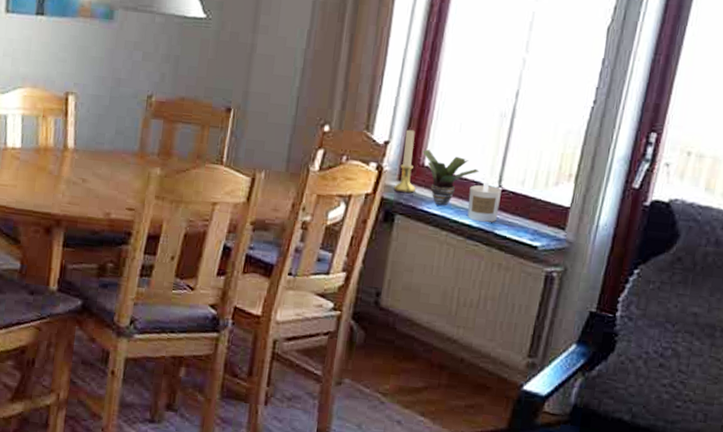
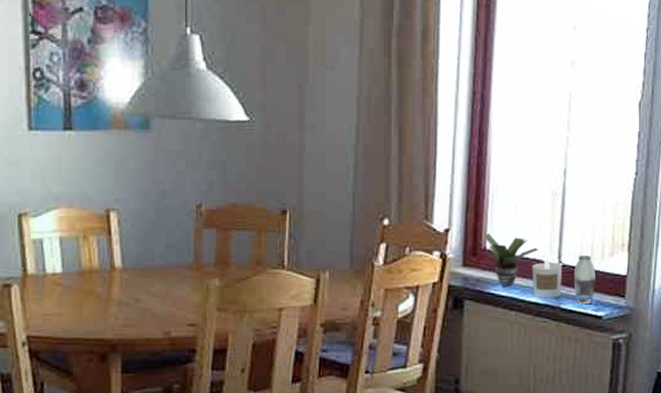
candle holder: present [393,128,417,194] -> none [459,214,482,278]
vase: none [511,182,537,233] -> present [573,256,595,305]

